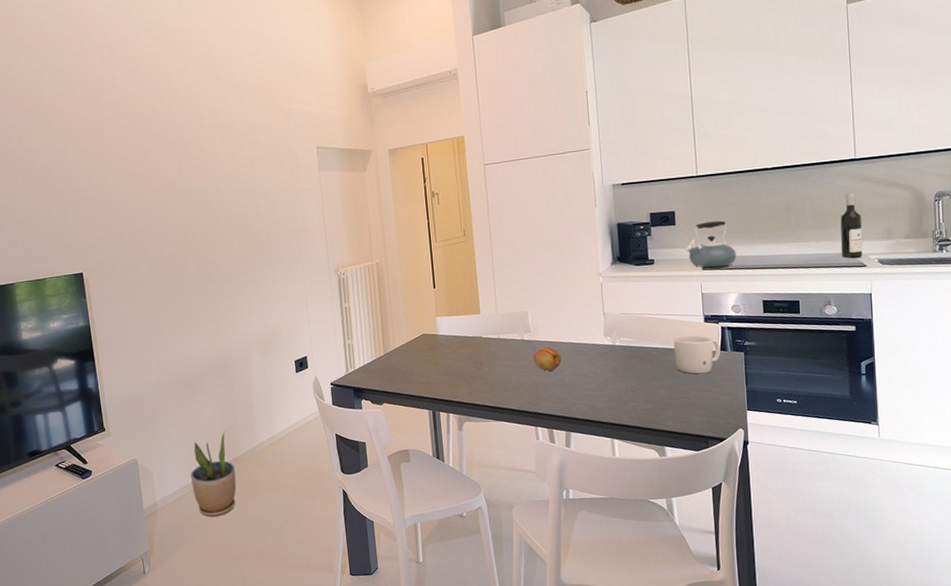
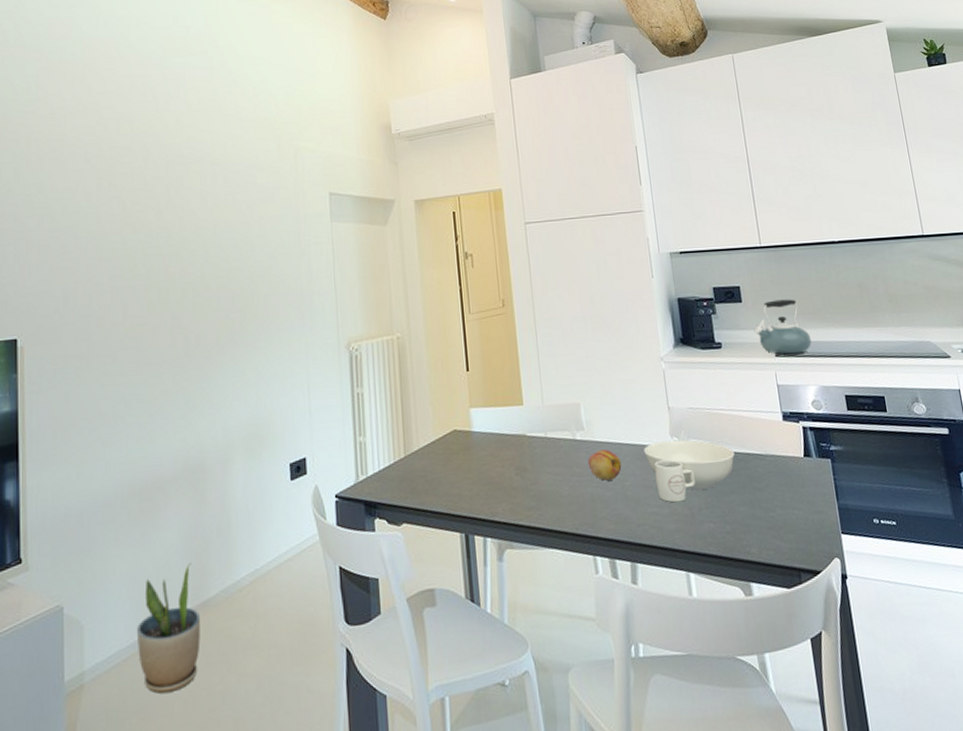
bowl: none [581,339,659,378] -> present [644,440,735,490]
mug: none [589,354,623,387] -> present [654,459,695,503]
mug: present [673,334,721,374] -> none [749,435,805,487]
bottle: present [840,192,863,259] -> none [916,272,945,348]

